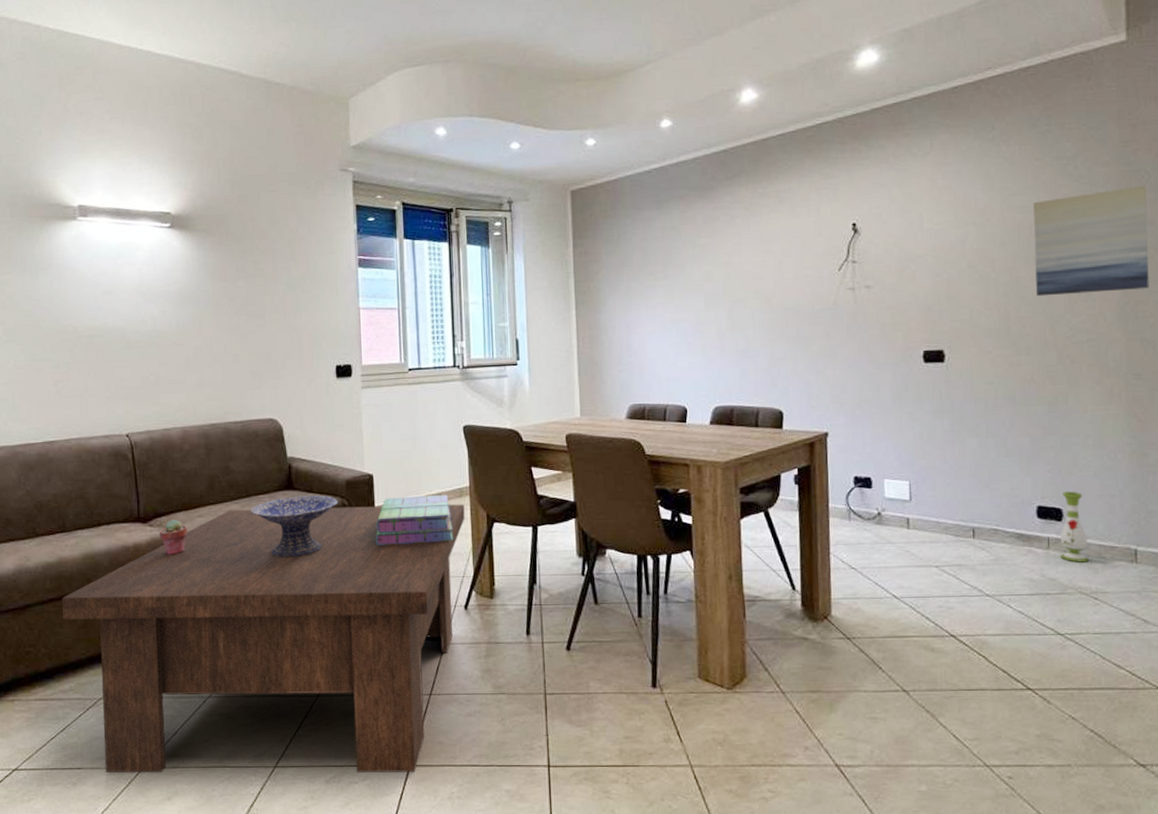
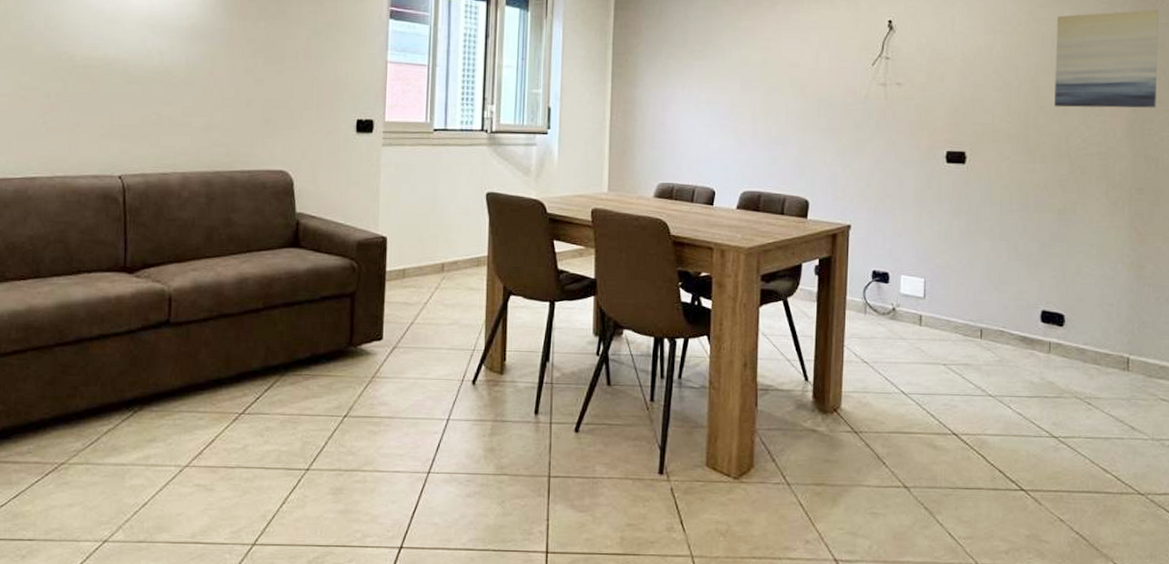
coffee table: present [62,504,465,773] -> none [27,265,481,555]
potted succulent: present [159,519,188,556] -> none [146,271,179,311]
decorative bowl: present [250,496,338,558] -> none [250,255,347,321]
stack of books: present [375,494,454,546] -> none [383,262,468,313]
vase: present [1060,491,1089,563] -> none [1060,297,1085,368]

